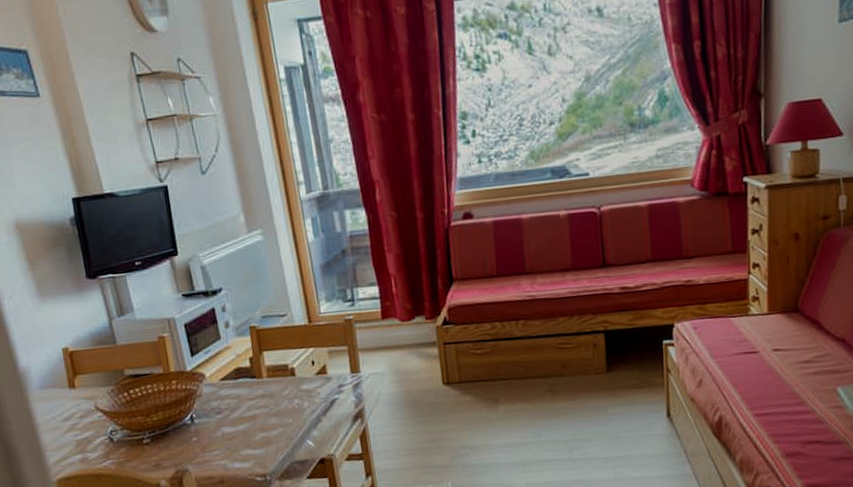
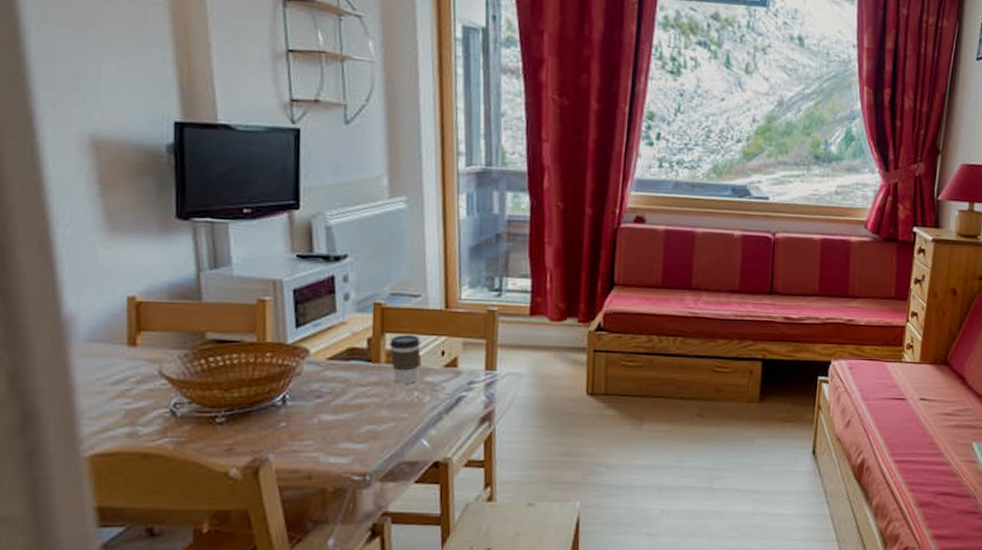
coffee cup: none [267,350,296,394] -> present [390,335,421,384]

